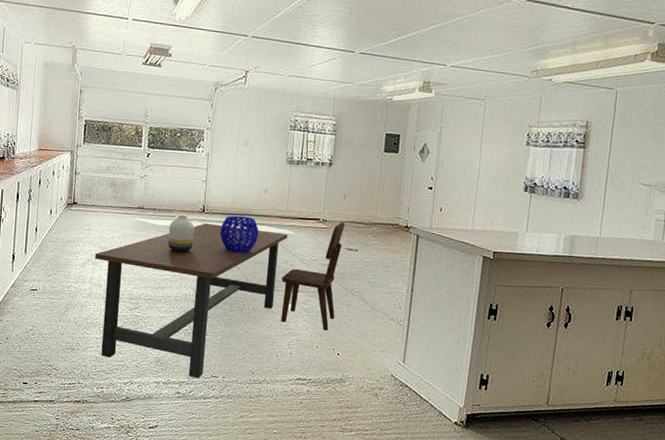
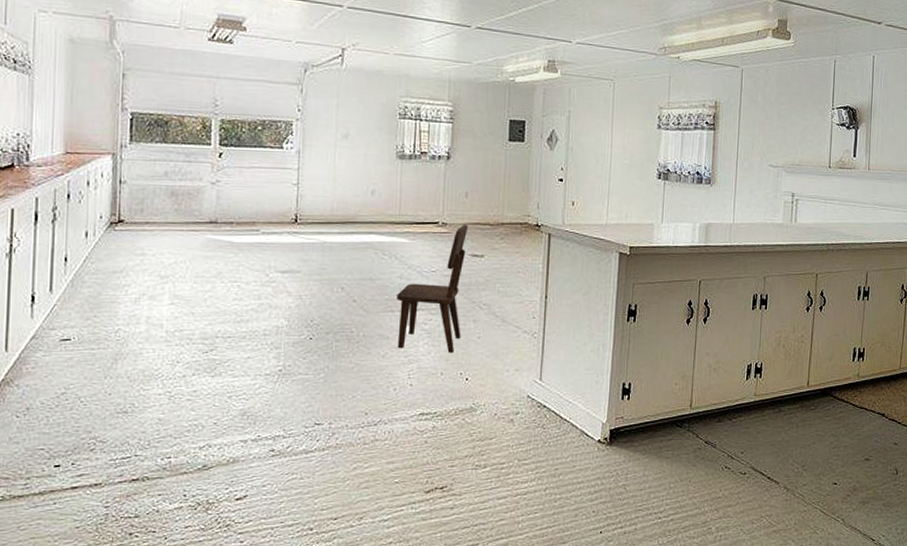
dining table: present [95,222,288,379] -> none [152,235,402,429]
vase: present [167,215,194,252] -> none [251,228,285,274]
decorative bowl: present [220,215,259,253] -> none [318,224,367,270]

